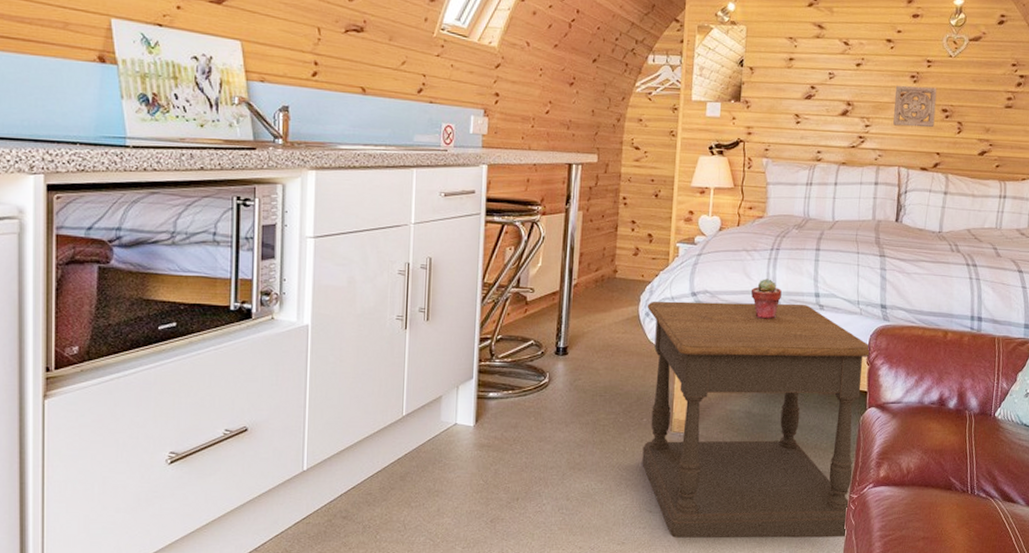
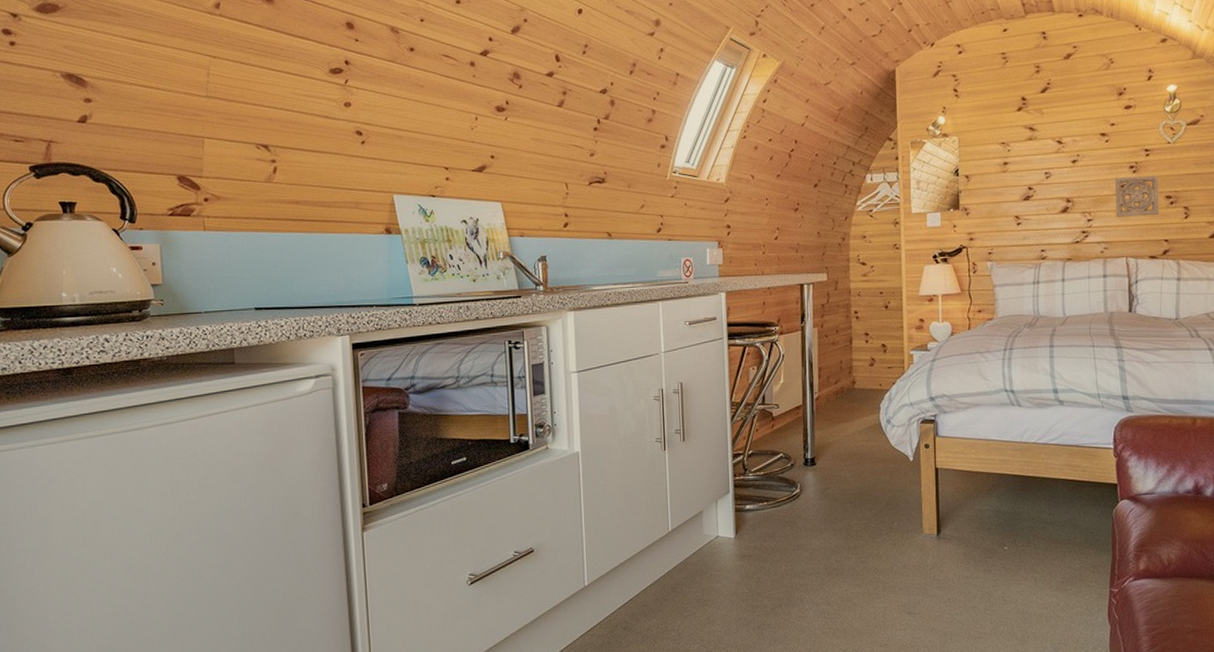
side table: present [642,301,871,539] -> none [887,401,1116,638]
potted succulent: present [750,279,782,319] -> none [988,378,1019,419]

